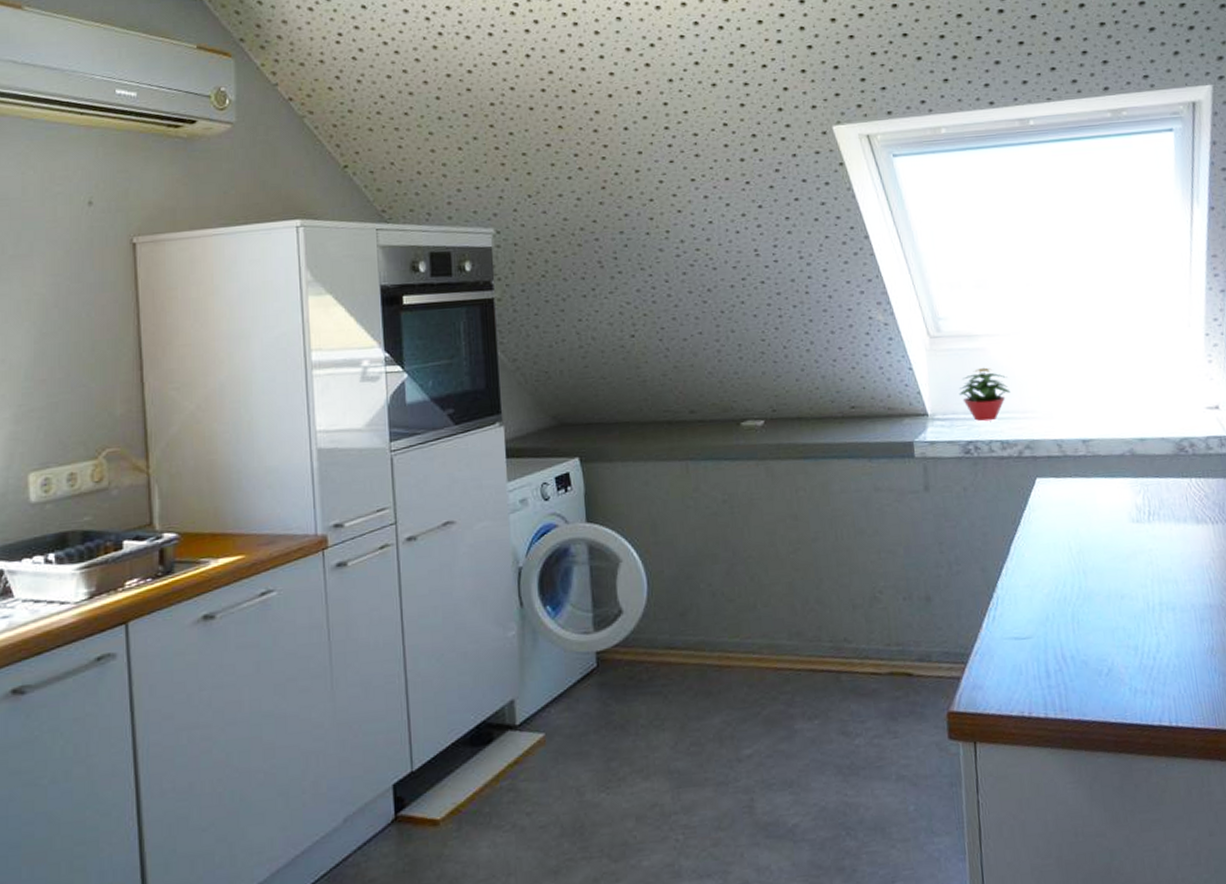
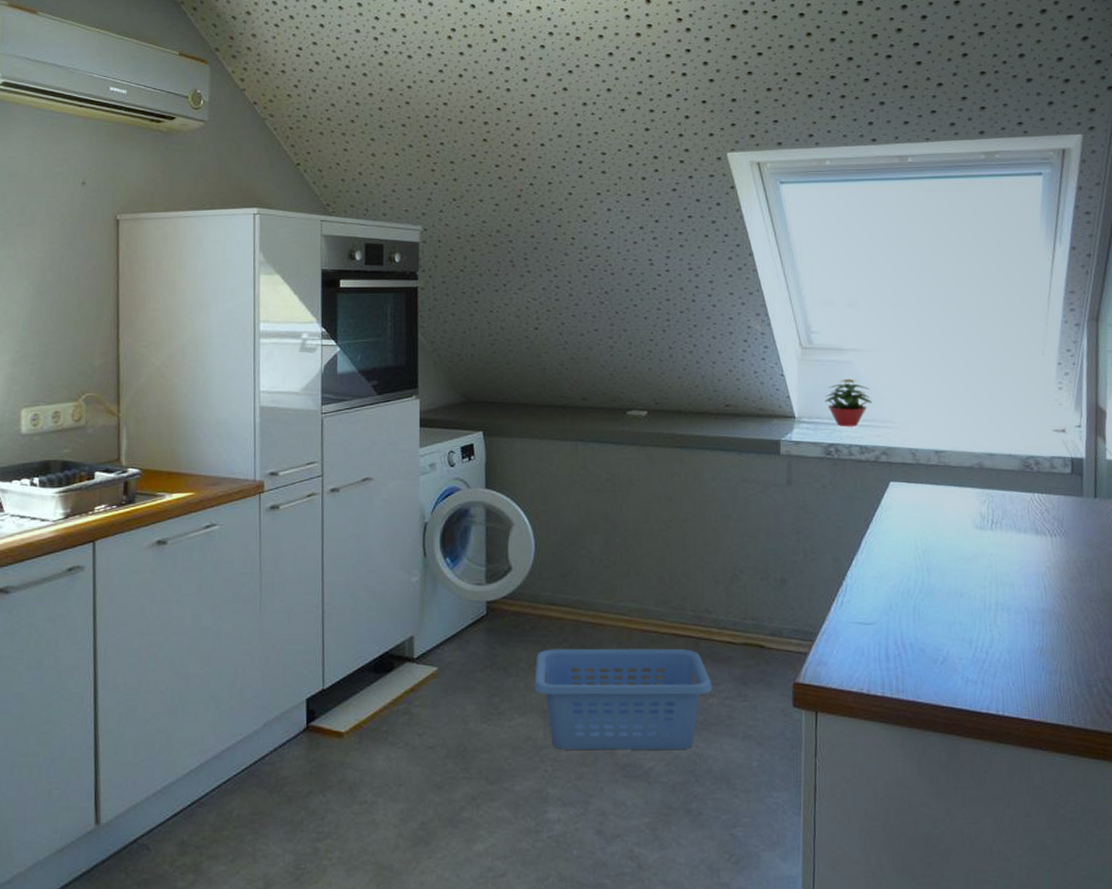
laundry basket: none [656,685,859,814] -> present [534,648,713,751]

